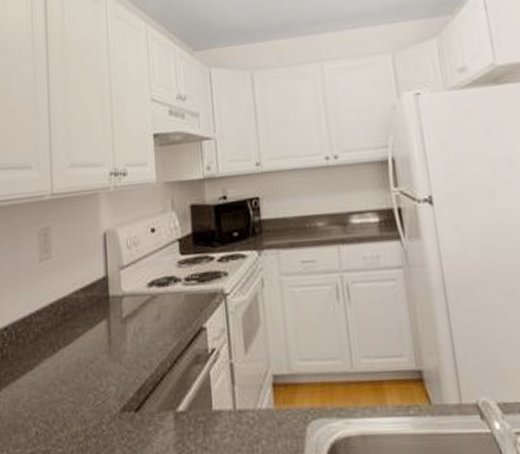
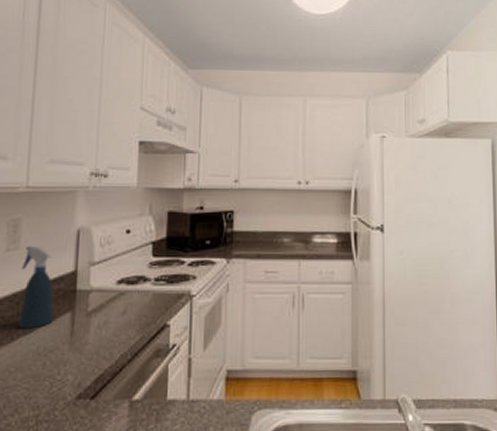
spray bottle: none [55,254,90,339] -> present [19,247,54,328]

